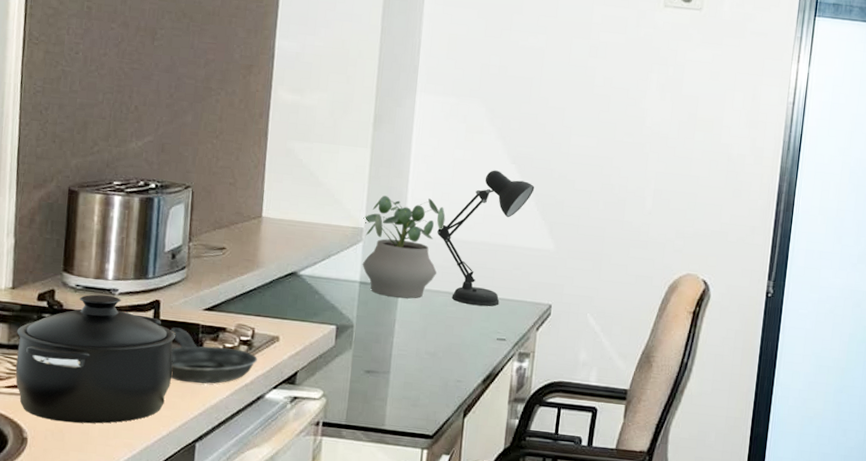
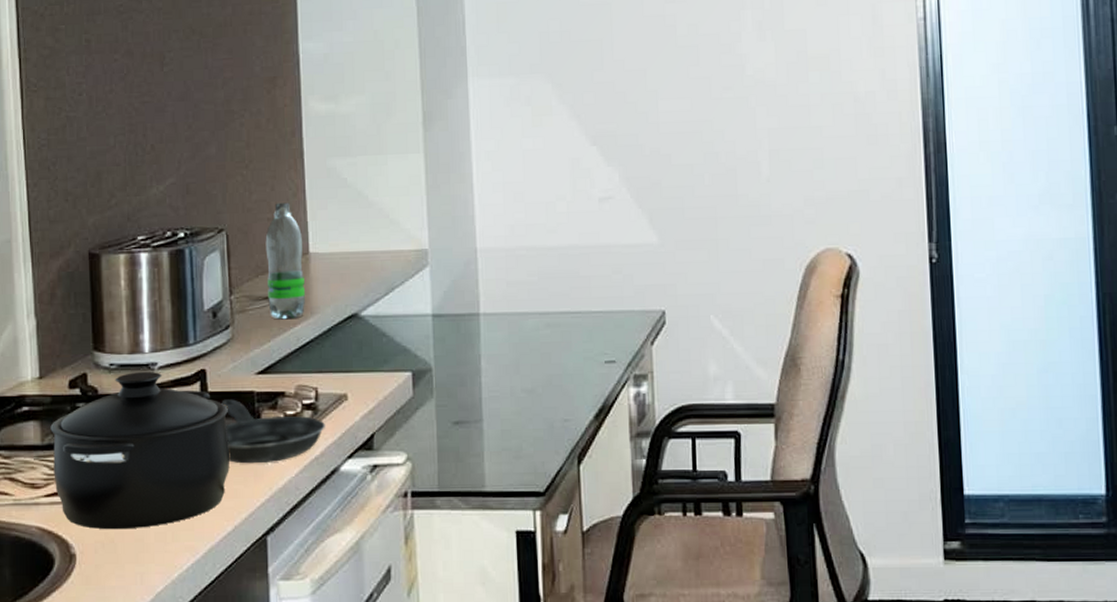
bottle: none [221,171,258,269] -> present [265,202,306,320]
potted plant: present [362,195,446,299] -> none [426,202,523,328]
desk lamp: present [437,170,535,306] -> none [515,156,624,325]

